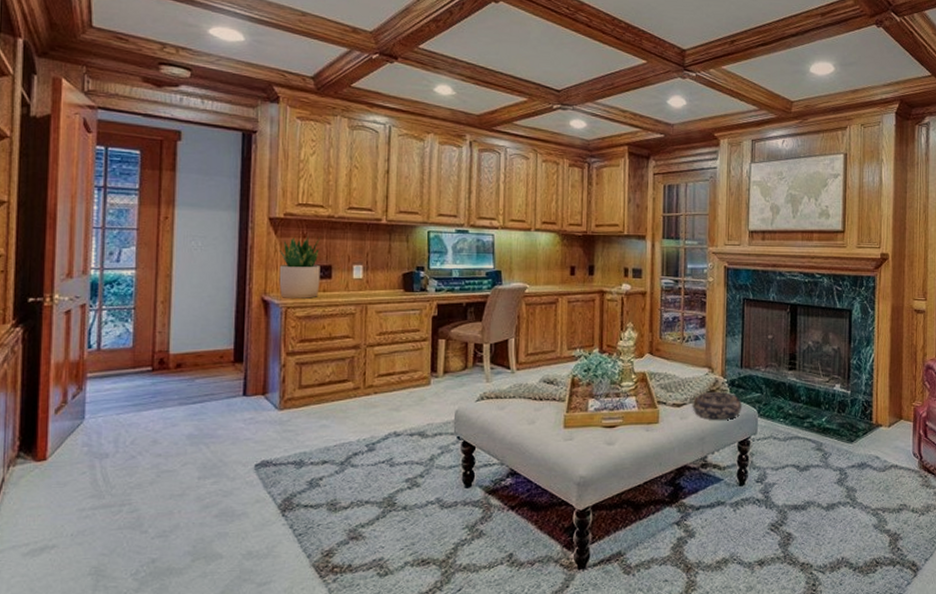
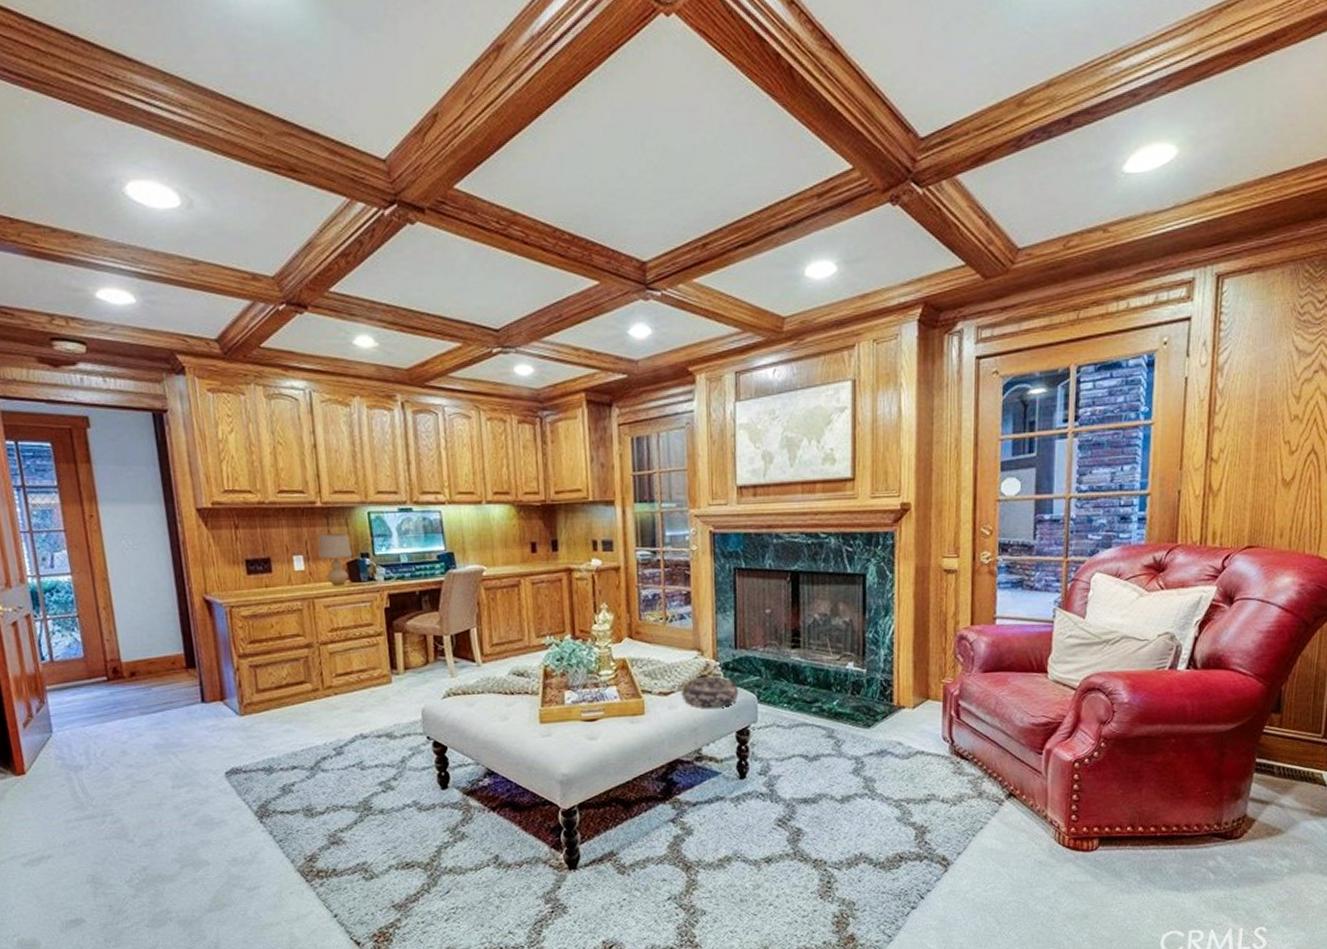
planter: present [279,235,321,299] -> none [213,525,261,597]
table lamp: none [377,247,409,293] -> present [317,533,353,585]

